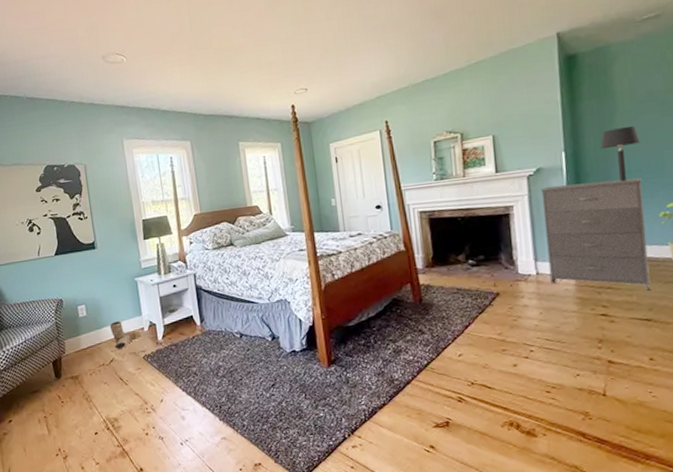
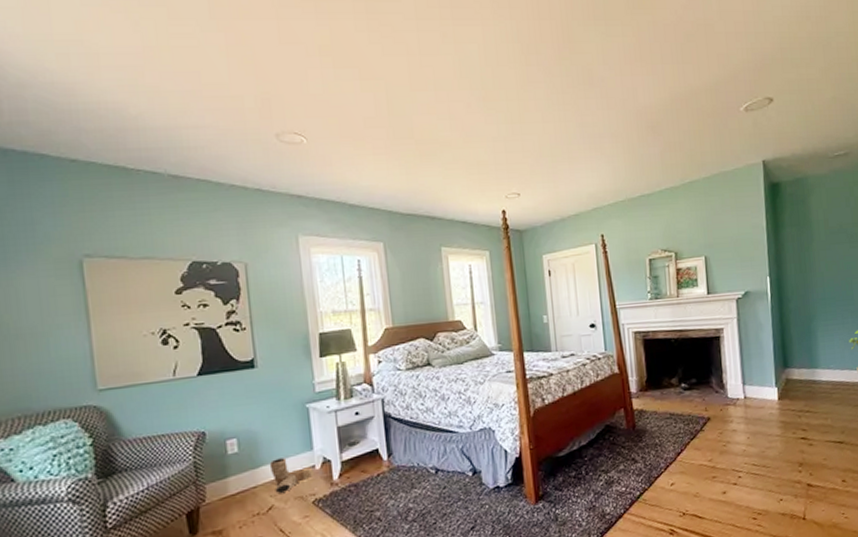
dresser: present [541,178,651,291] -> none [748,305,842,414]
table lamp: present [600,126,641,182] -> none [800,255,834,308]

